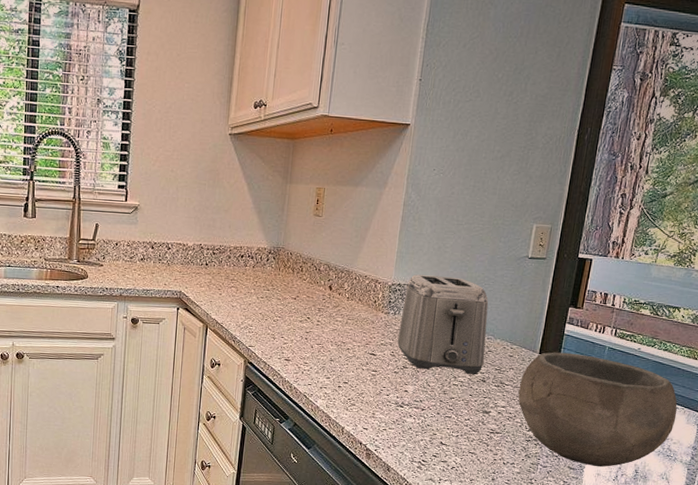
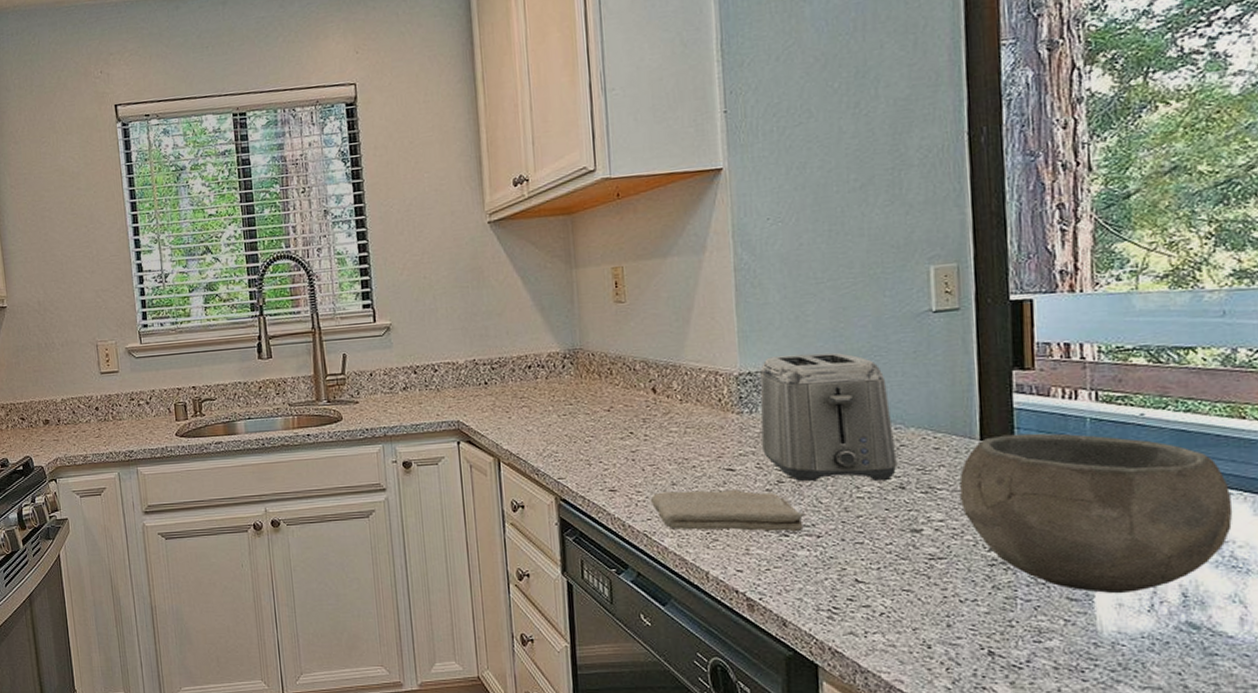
washcloth: none [313,365,417,405] -> present [650,489,805,532]

